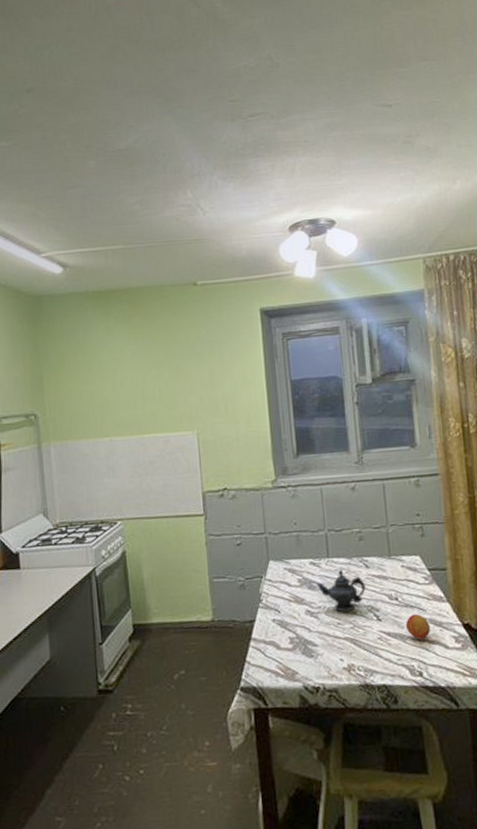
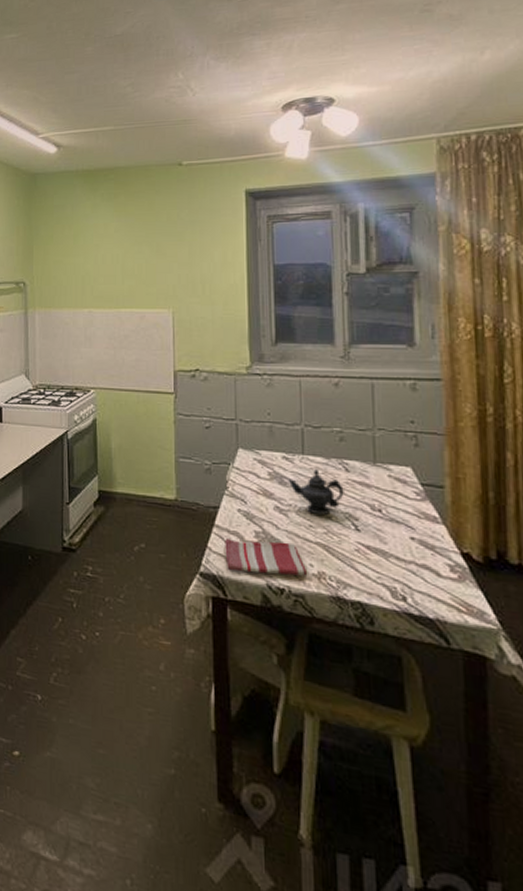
dish towel: none [262,642,339,680] -> present [225,537,308,576]
fruit: present [405,613,430,640] -> none [388,530,419,561]

